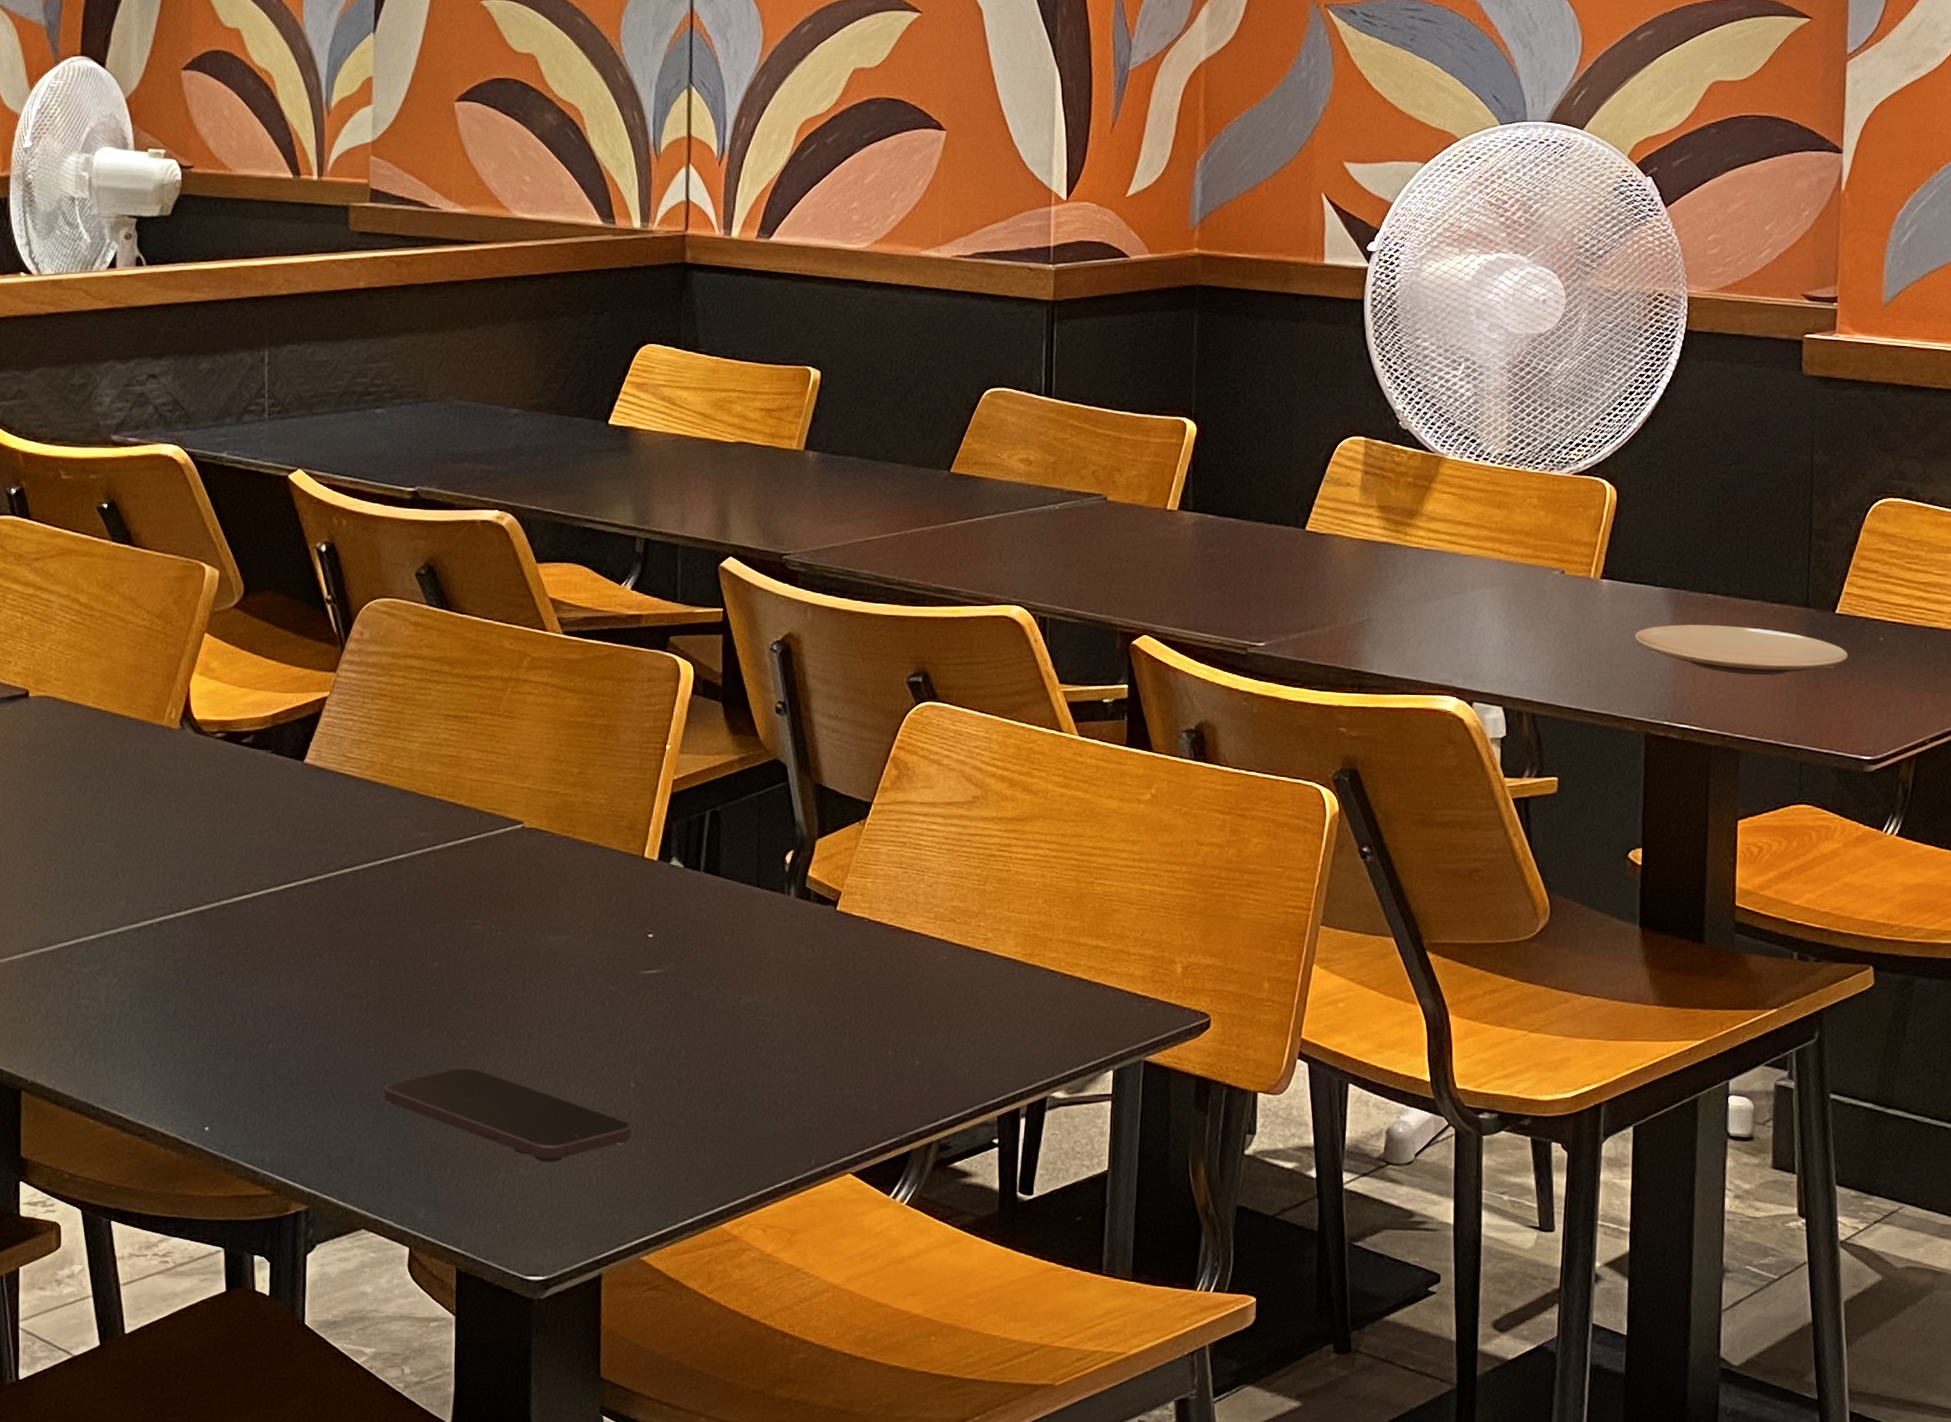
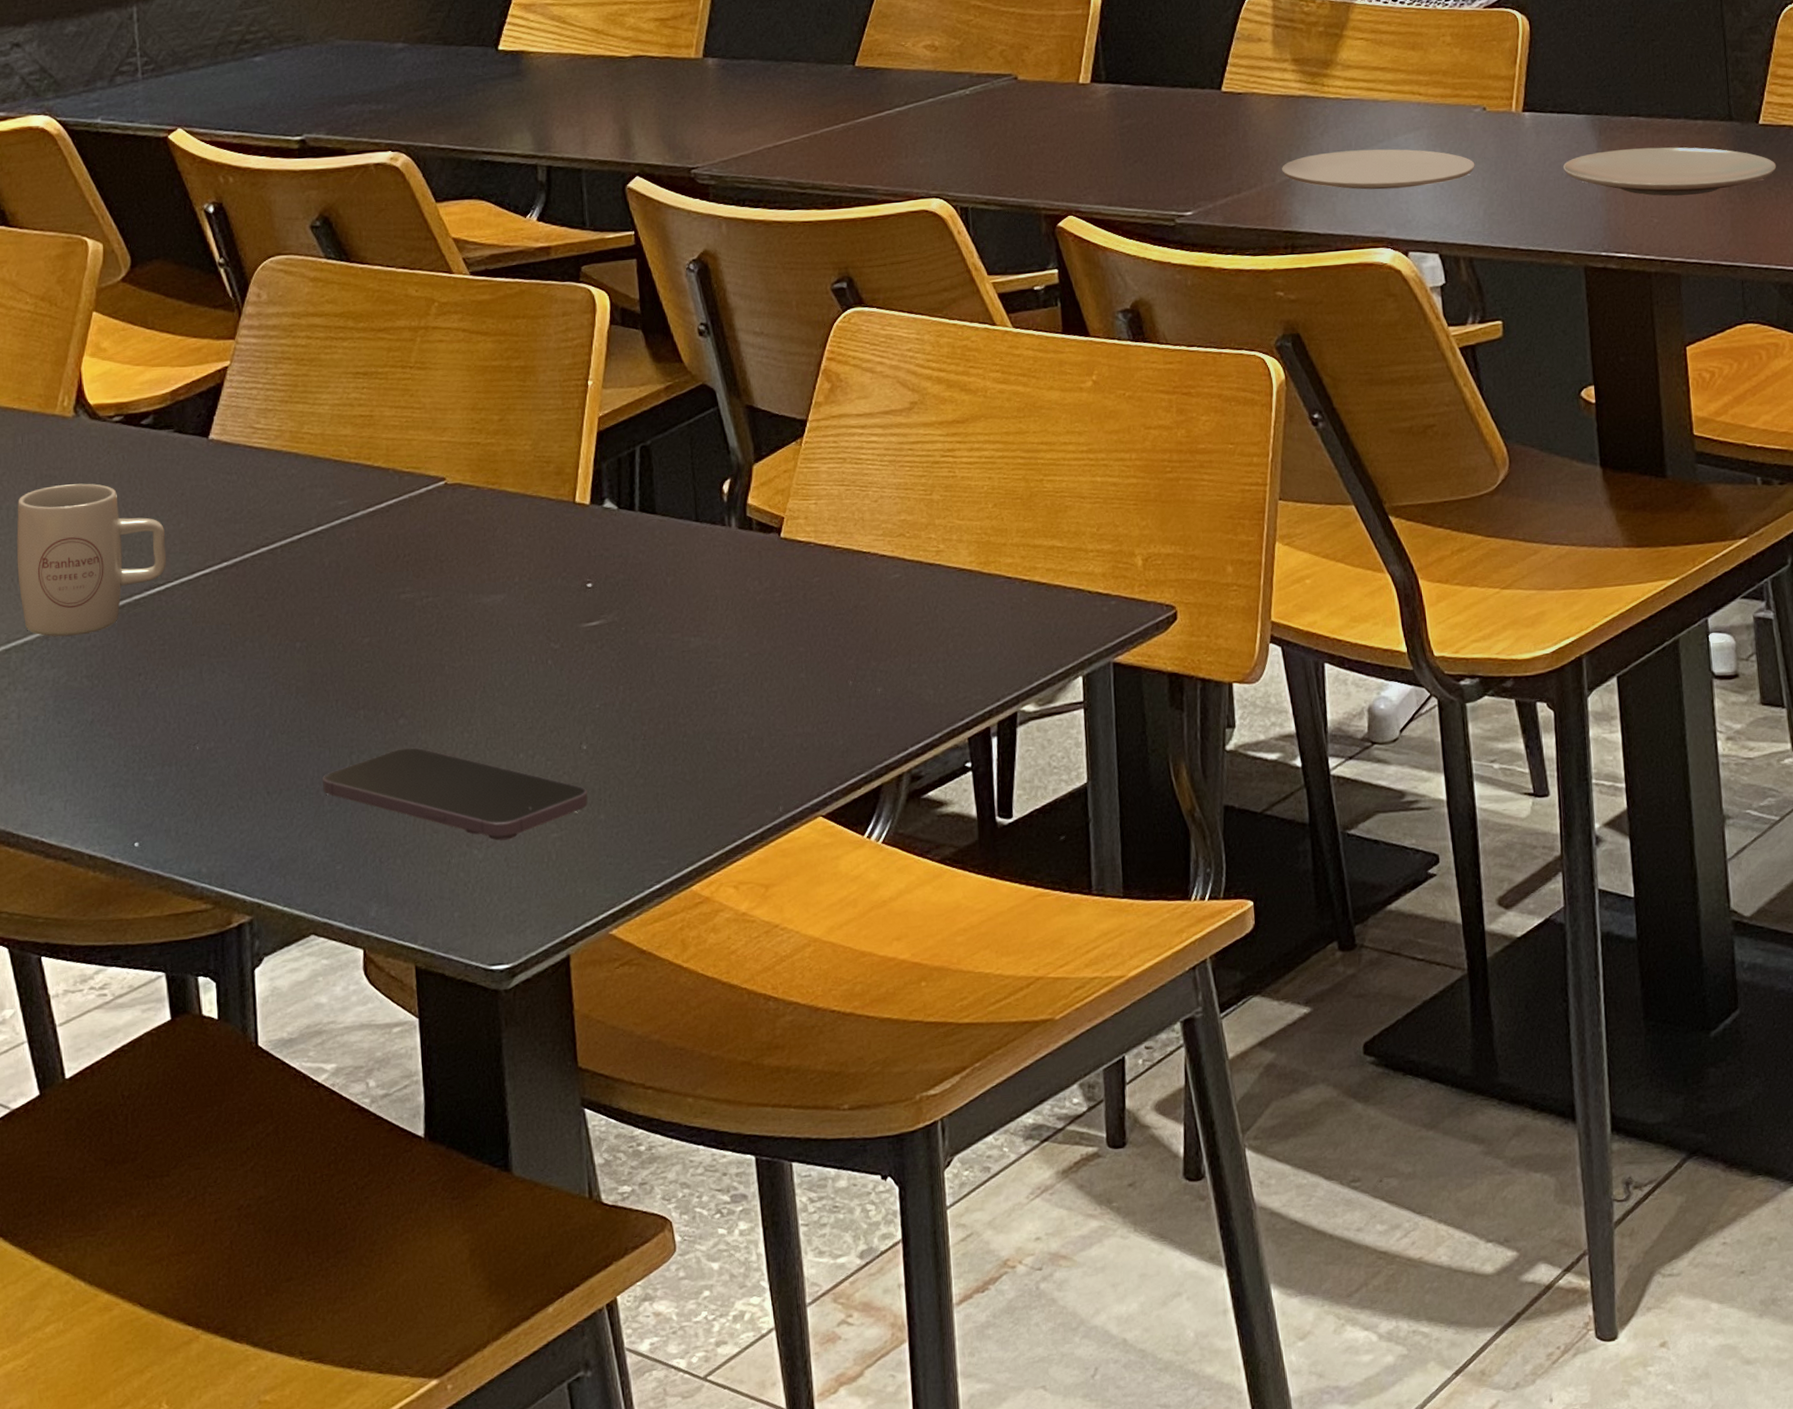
mug: none [116,791,257,932] -> present [16,483,167,637]
plate: none [1357,599,1548,641] -> present [1282,149,1475,190]

